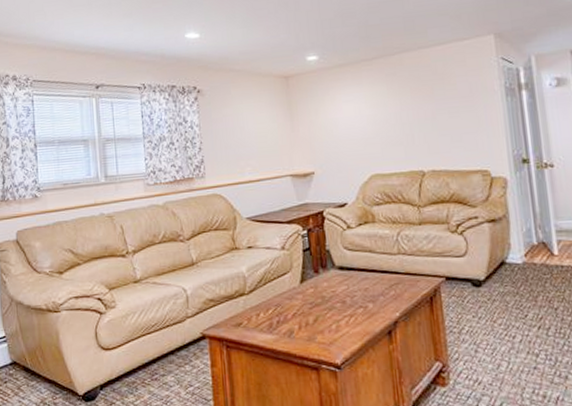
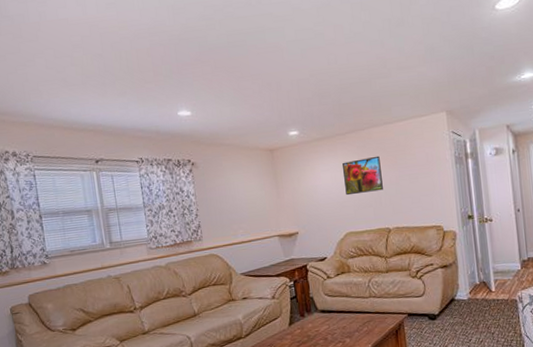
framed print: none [367,85,416,131] -> present [341,155,383,196]

